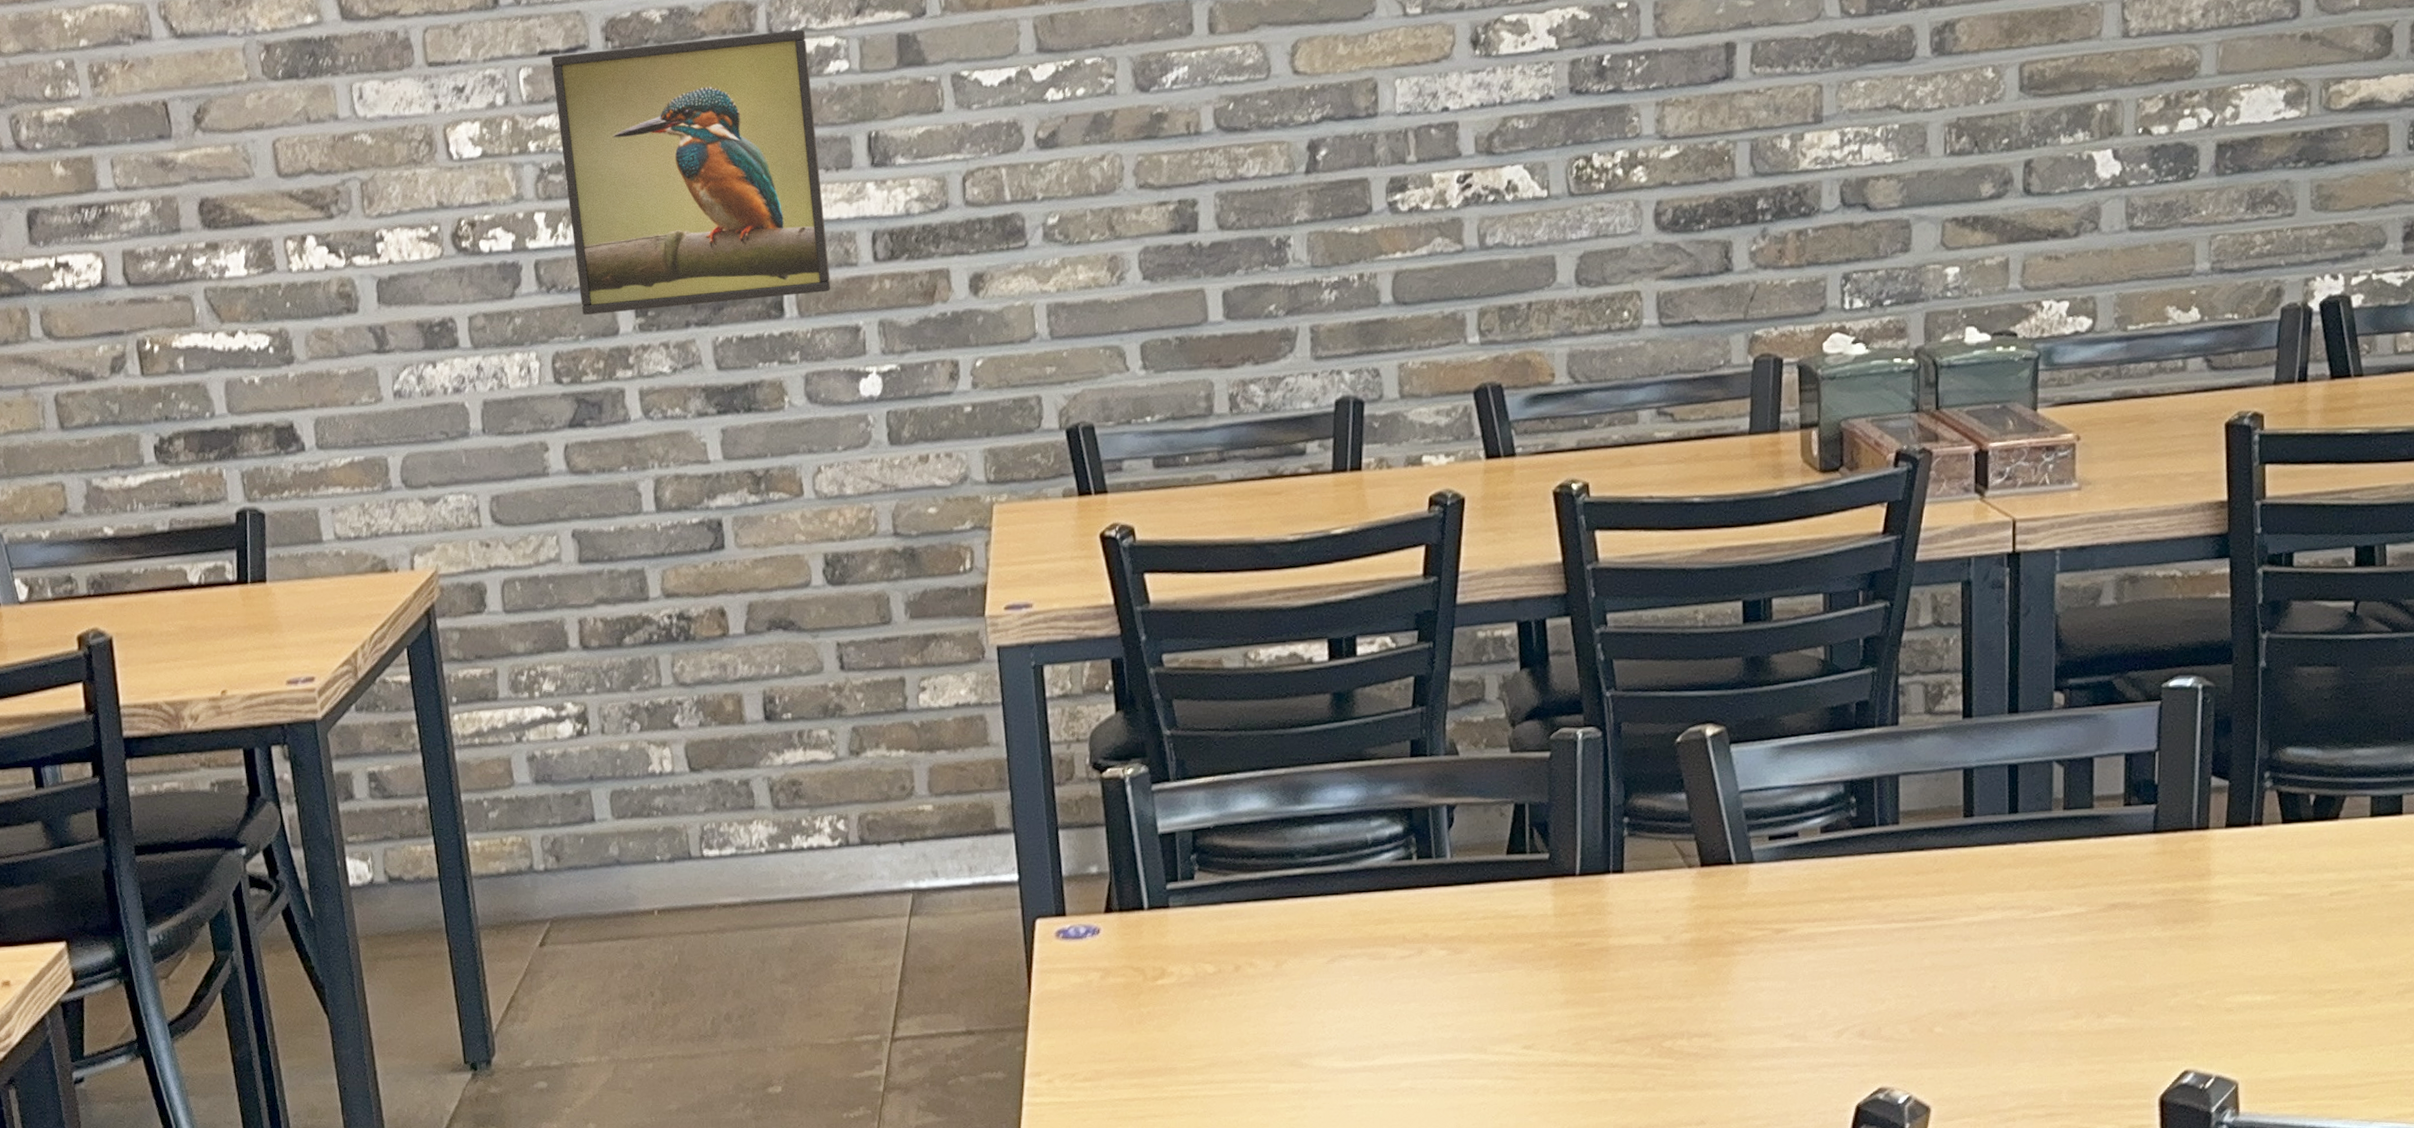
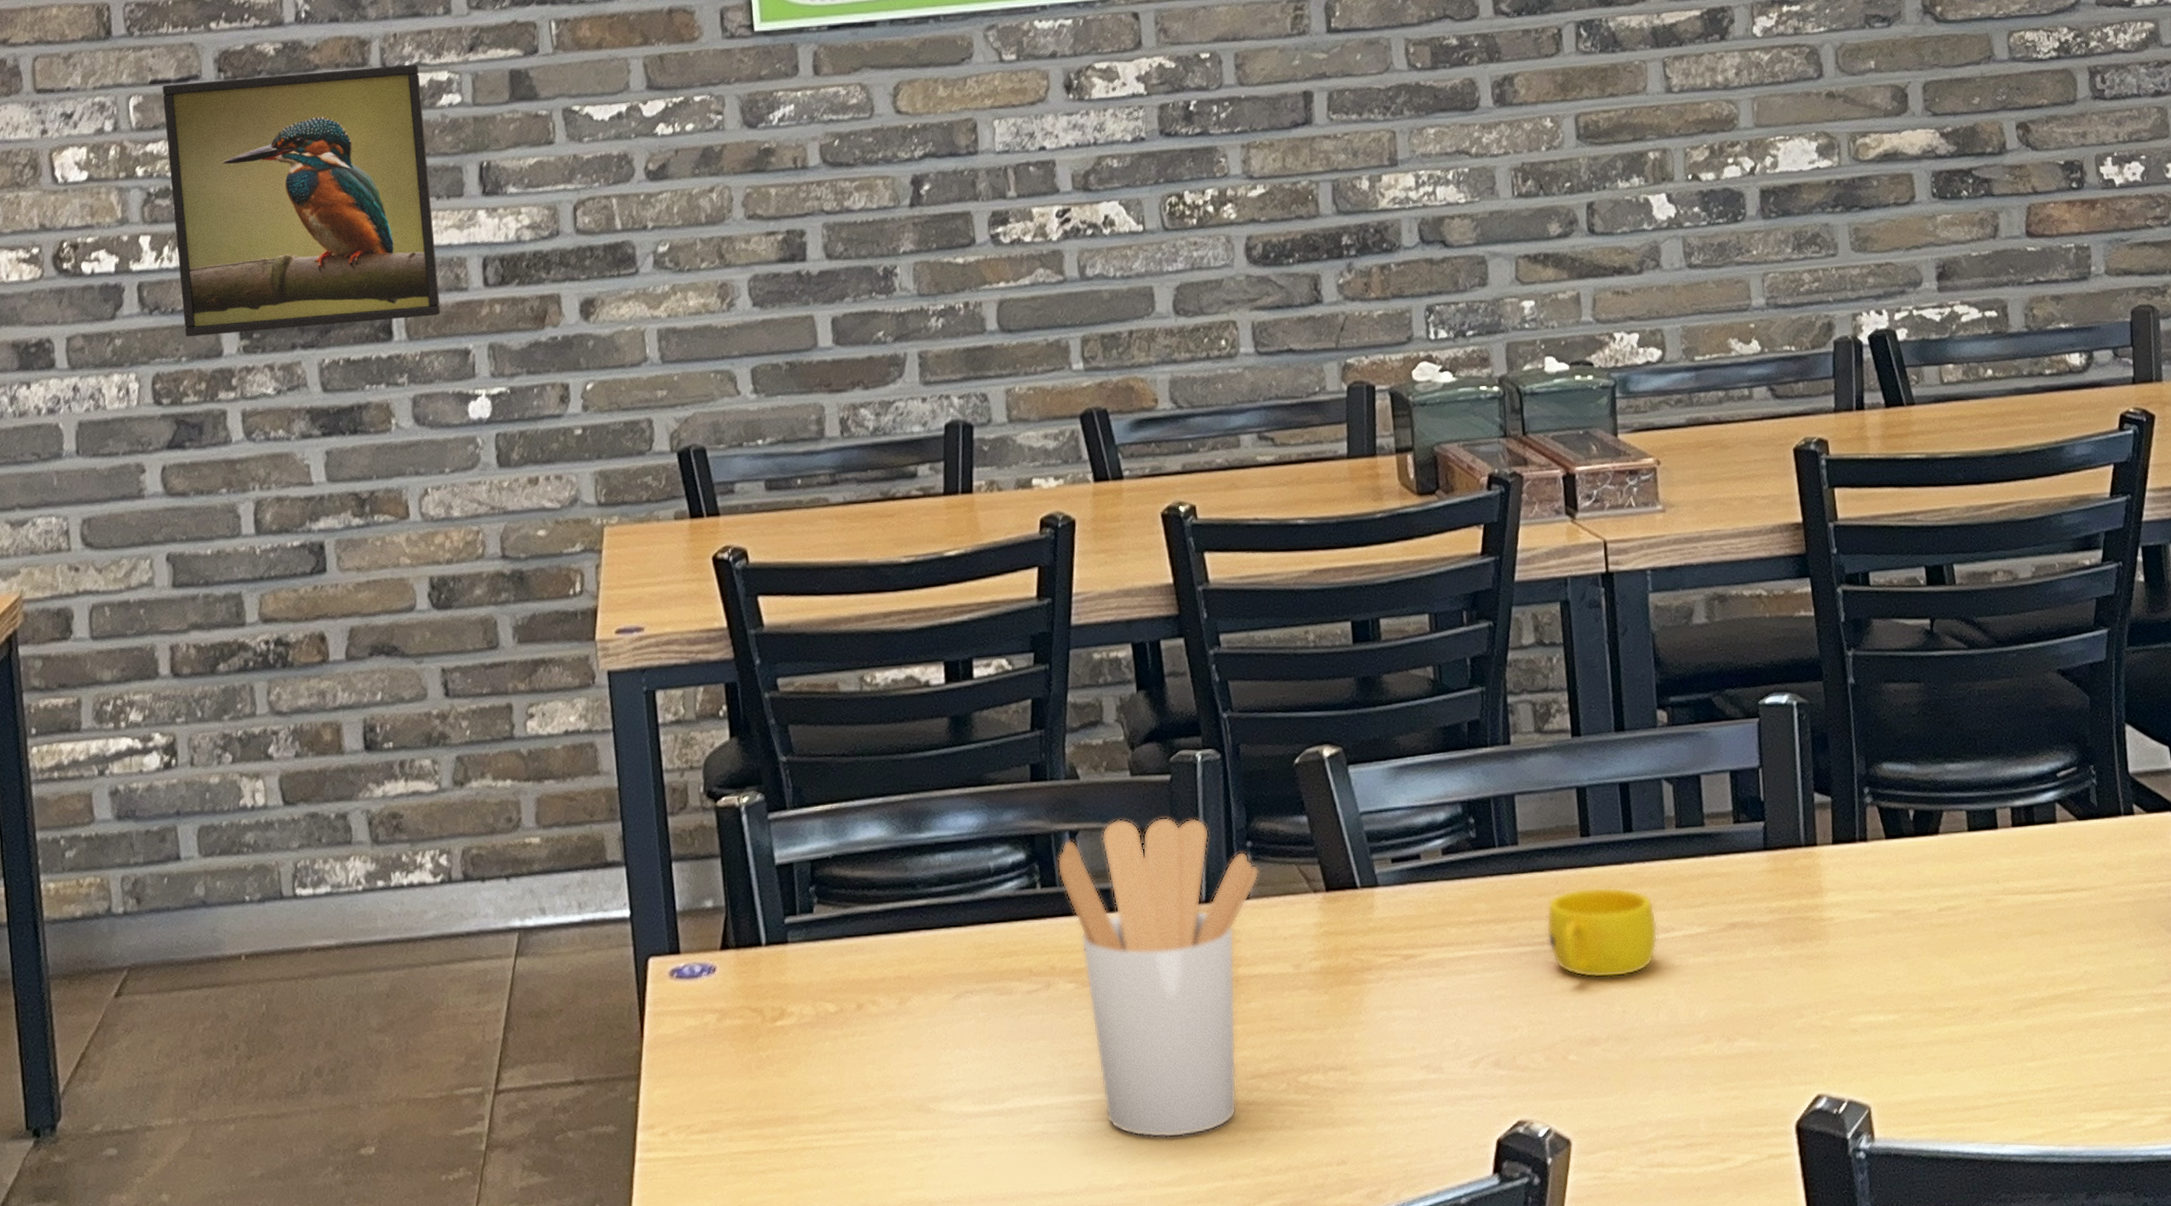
utensil holder: none [1434,792,1635,1096] -> present [1057,816,1259,1138]
cup: none [1921,866,2035,955] -> present [1546,887,1658,978]

